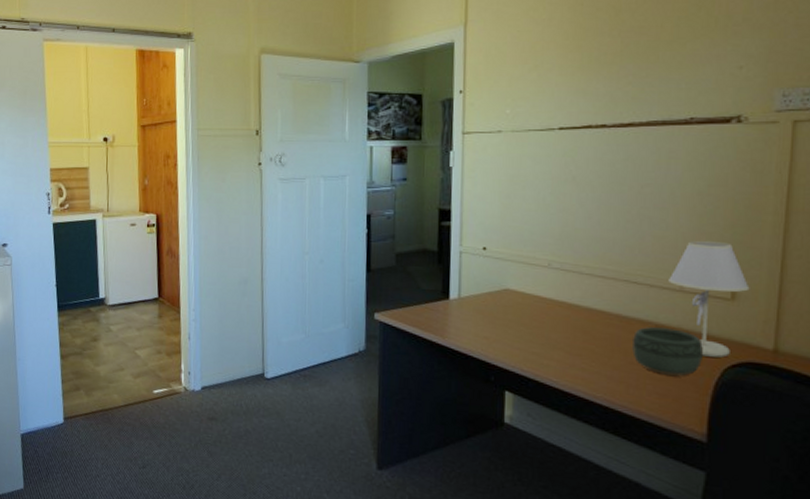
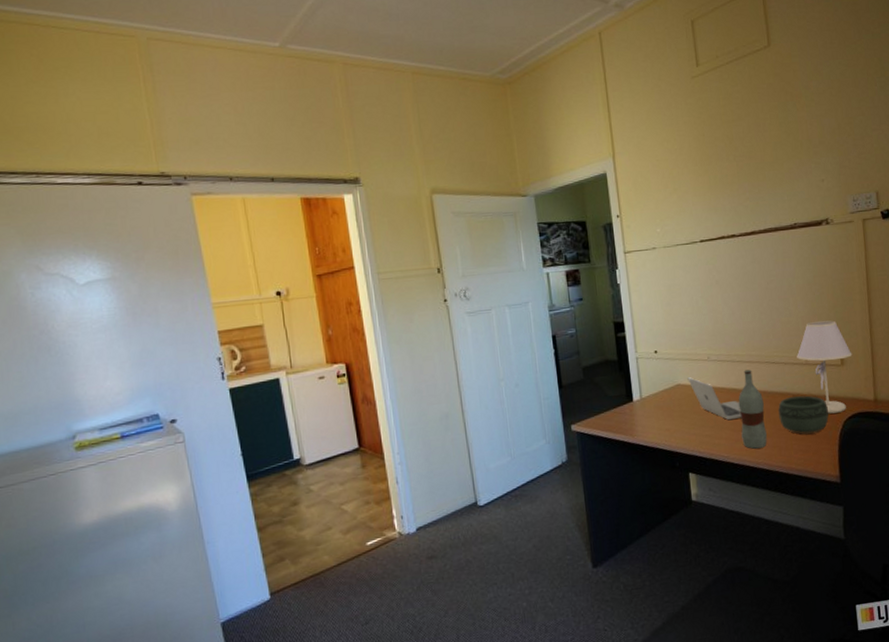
laptop: none [519,283,583,341] -> present [687,377,742,421]
bottle: none [578,286,614,380] -> present [738,369,767,449]

